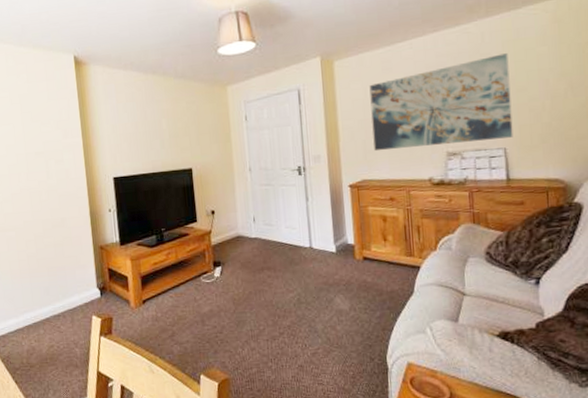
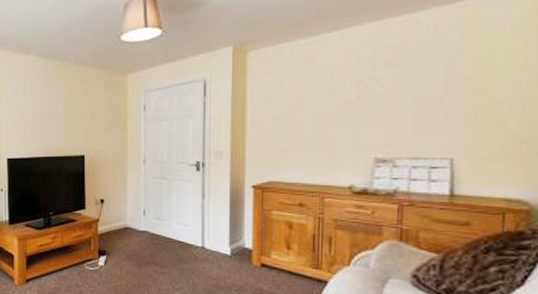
wall art: present [369,53,513,152] -> none [286,47,469,152]

